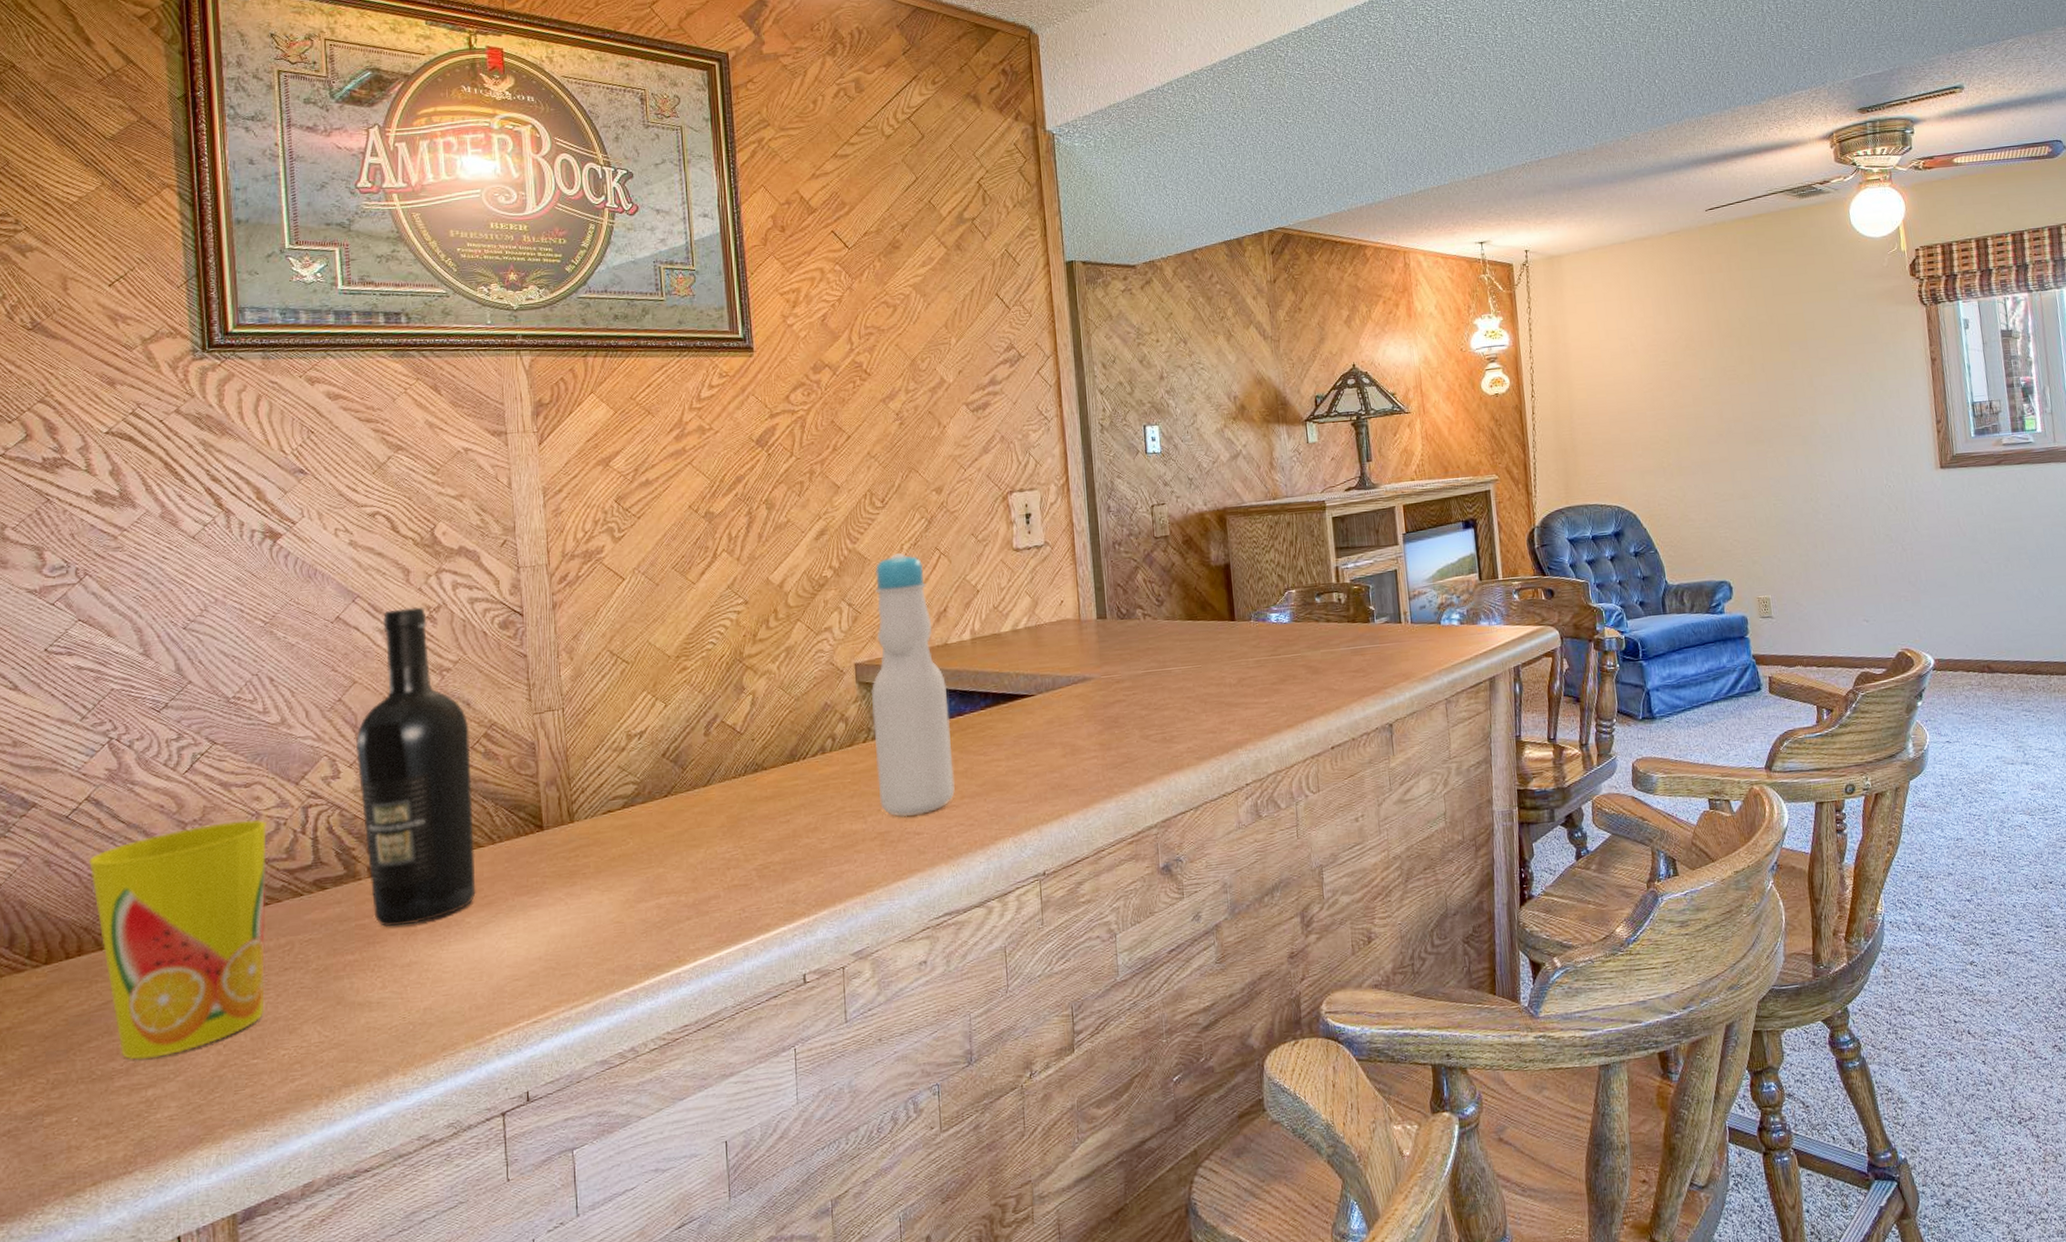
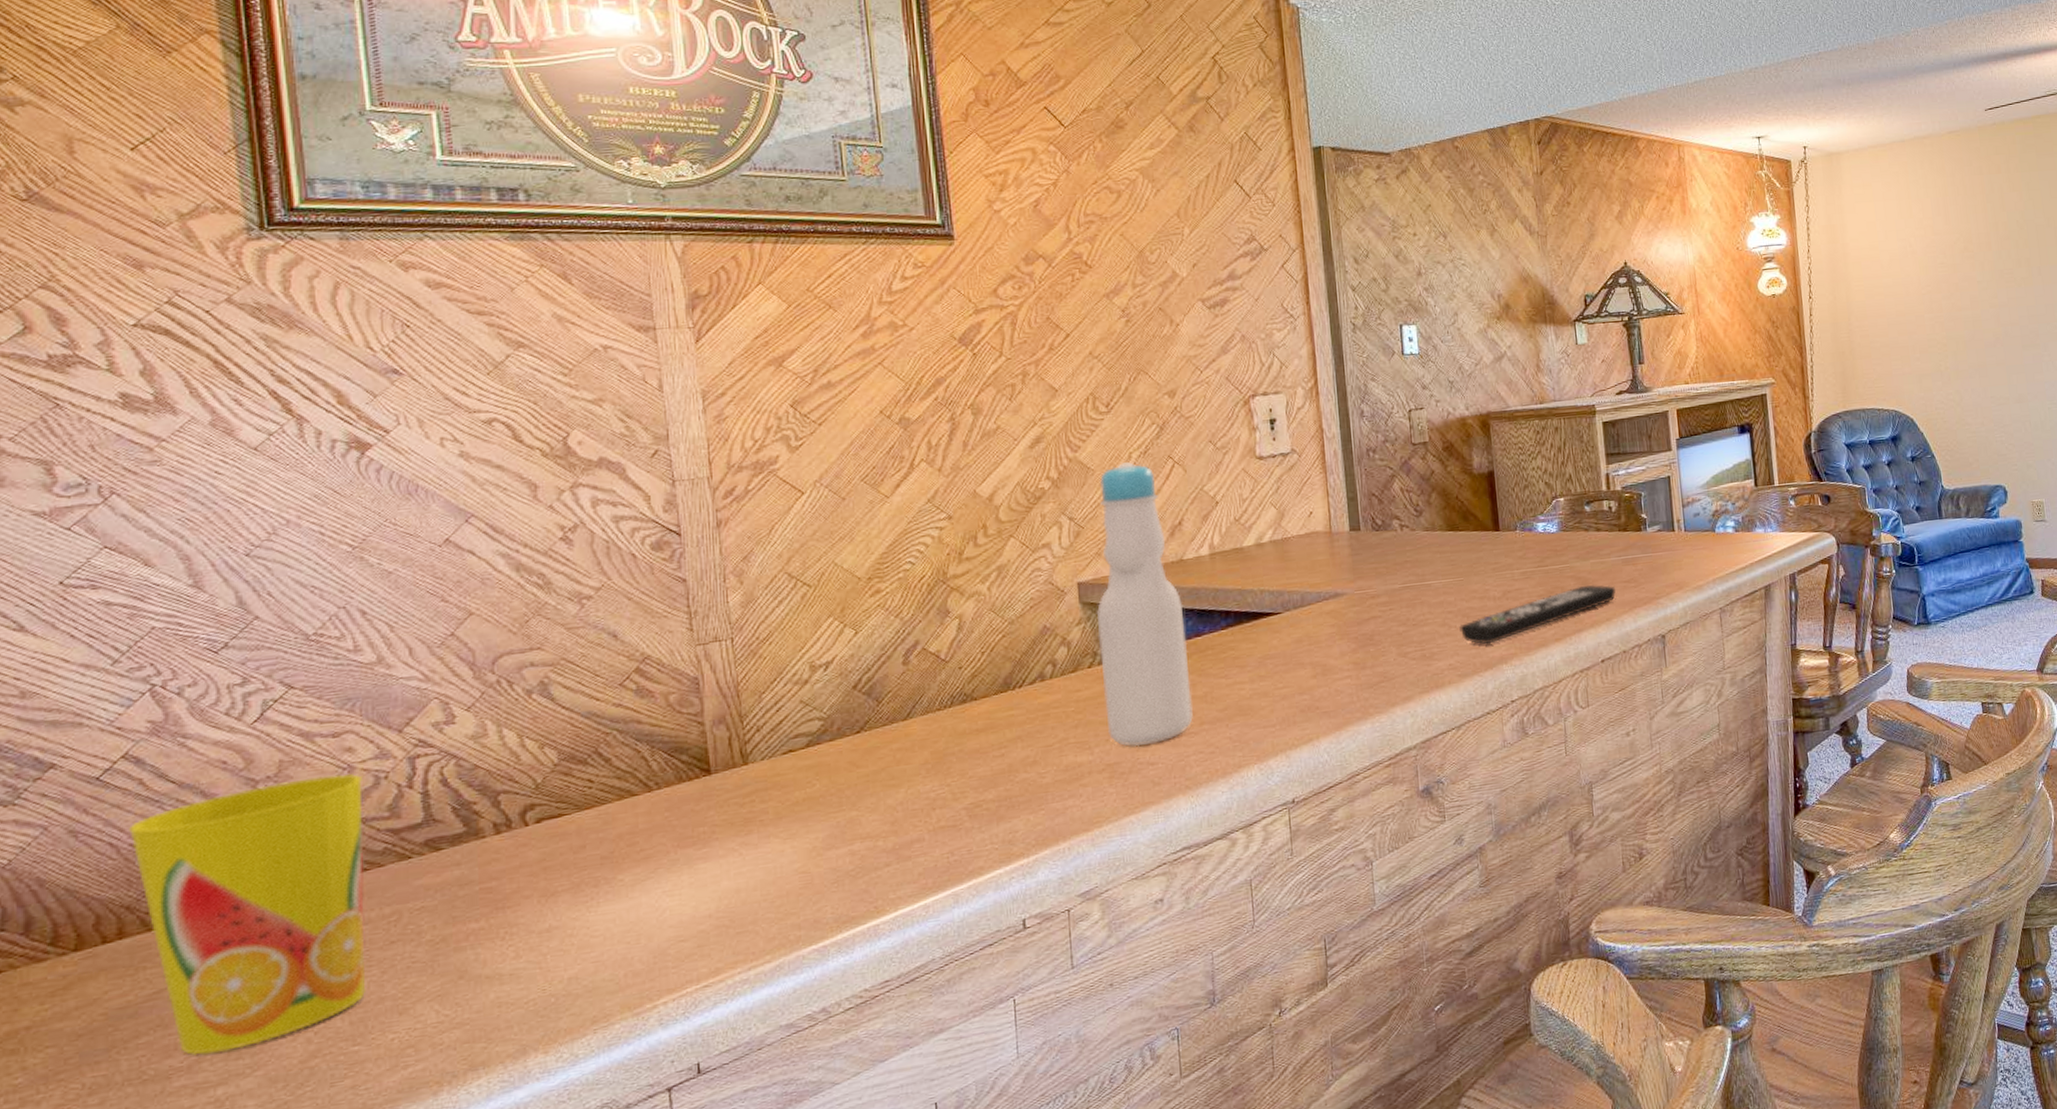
wine bottle: present [355,607,476,928] -> none [473,526,630,890]
remote control: none [1197,673,1346,729] -> present [1459,584,1617,644]

